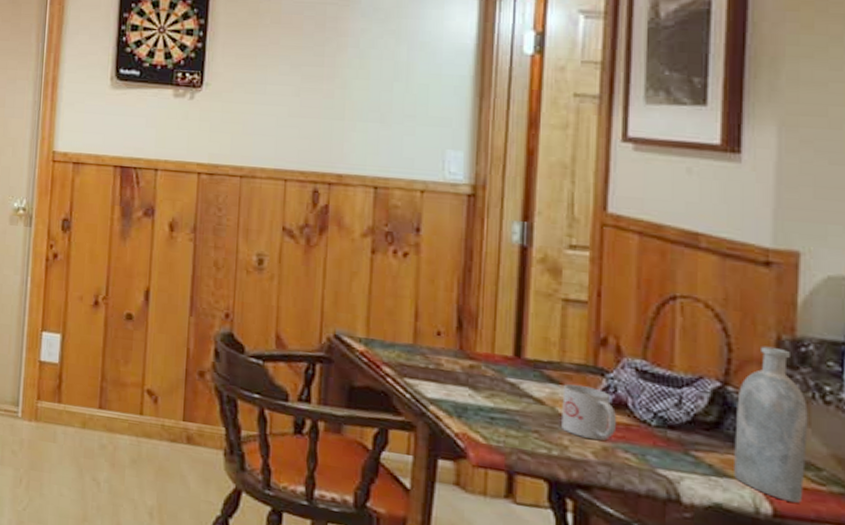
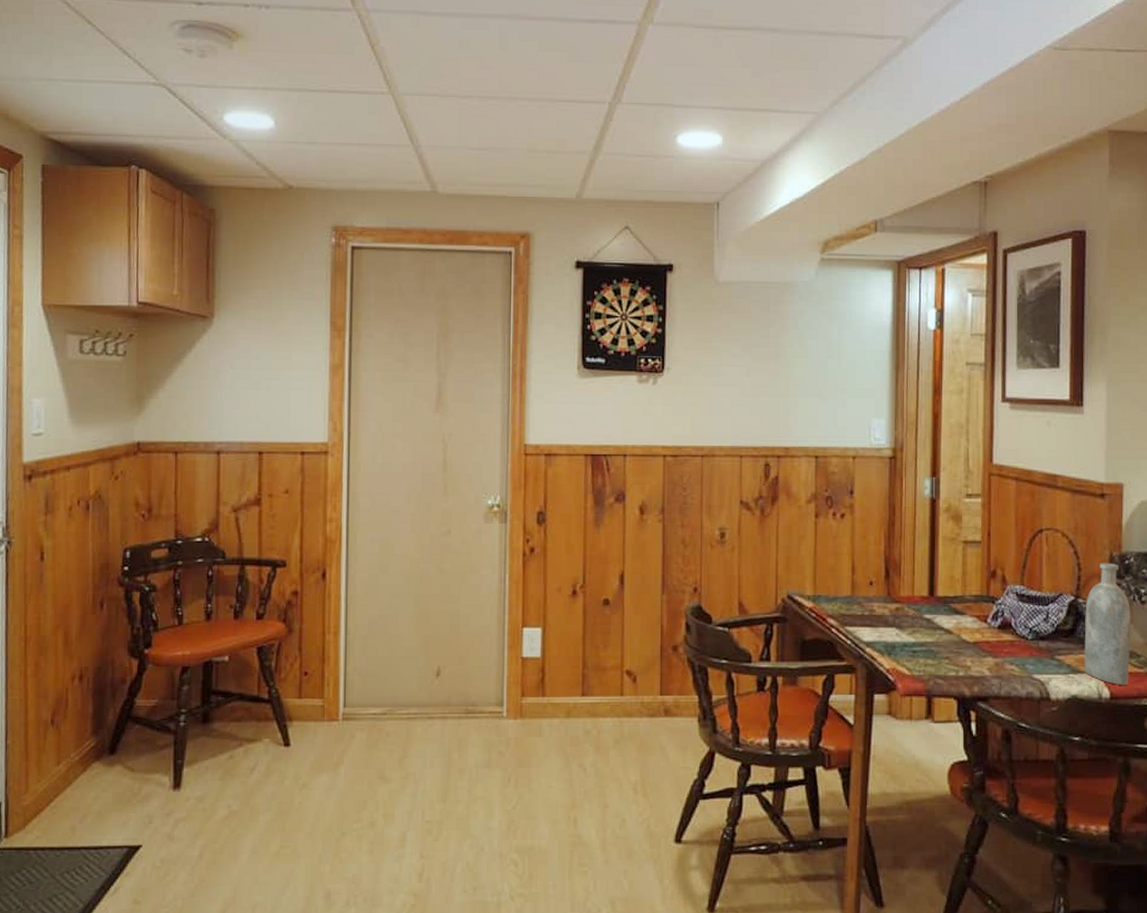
mug: present [561,384,617,441] -> none [965,614,1005,657]

